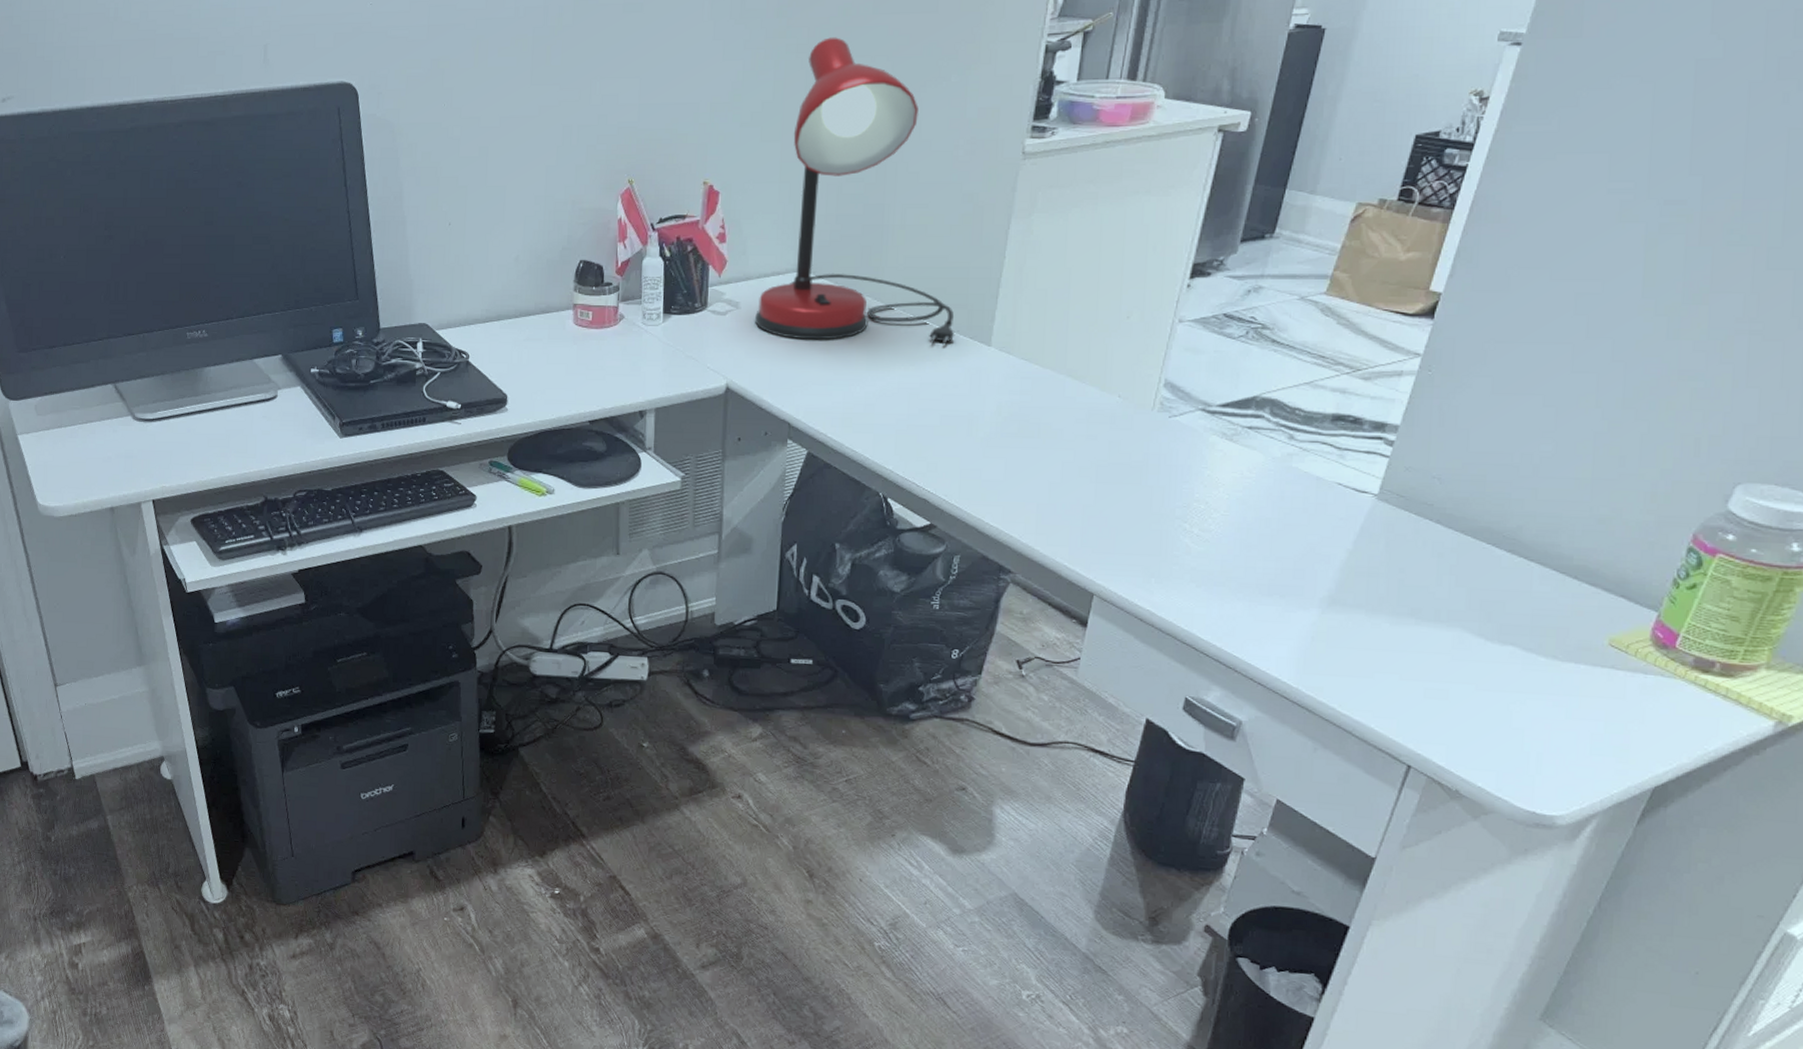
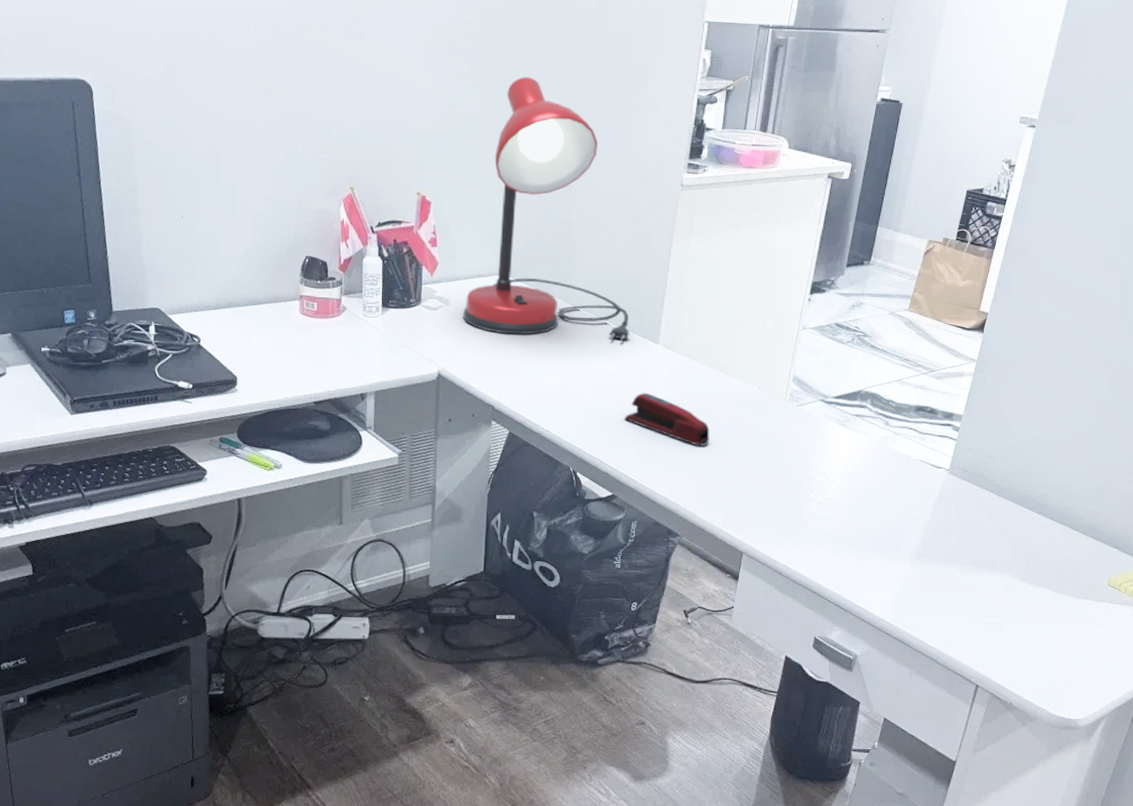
stapler: none [946,403,1054,467] -> present [624,392,710,446]

